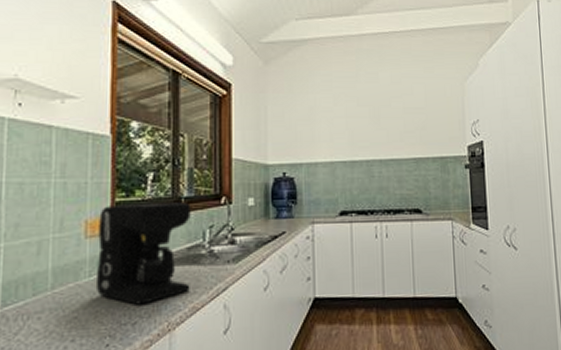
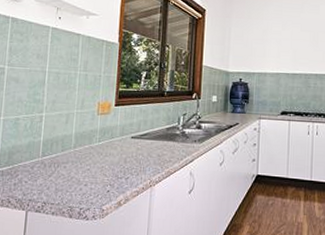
coffee maker: present [95,202,191,305] -> none [102,93,171,166]

